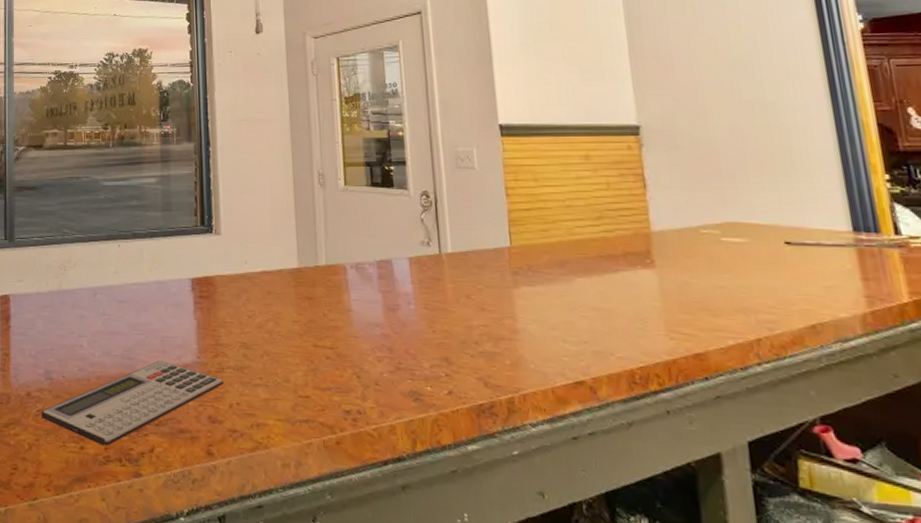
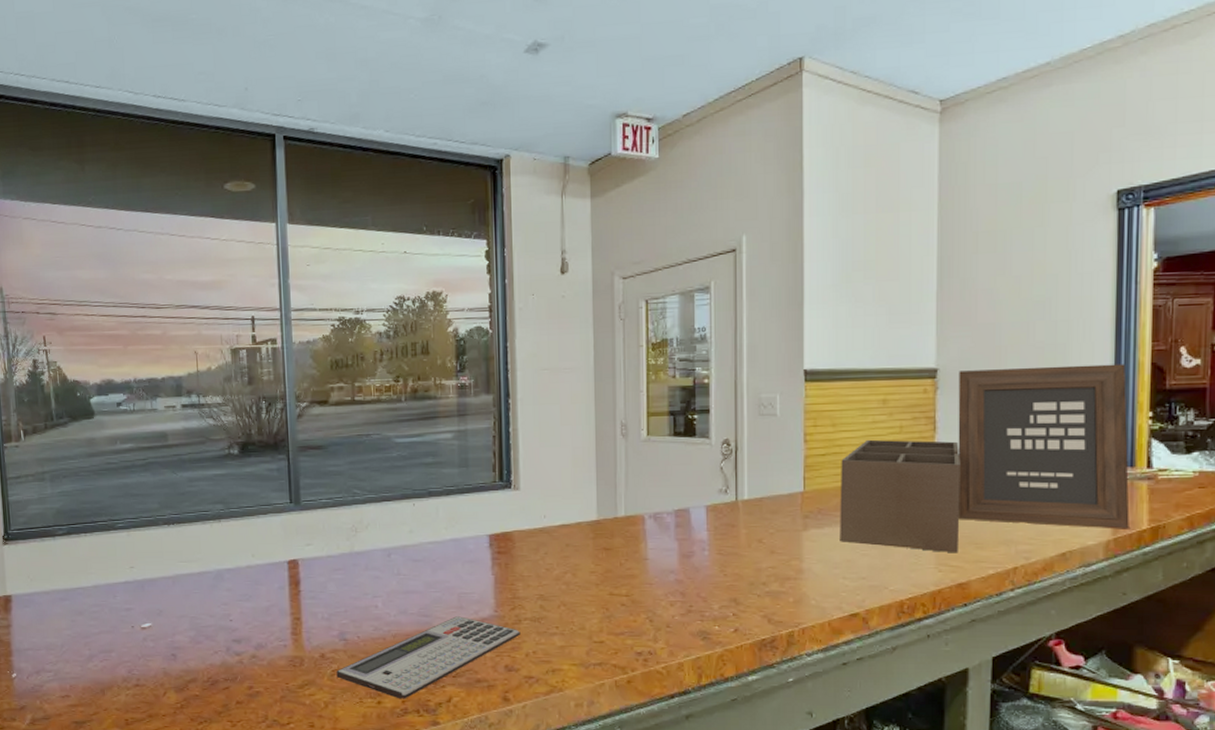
desk organizer: none [547,195,689,320] -> present [840,439,961,553]
picture frame: none [663,124,887,302] -> present [958,364,1130,529]

